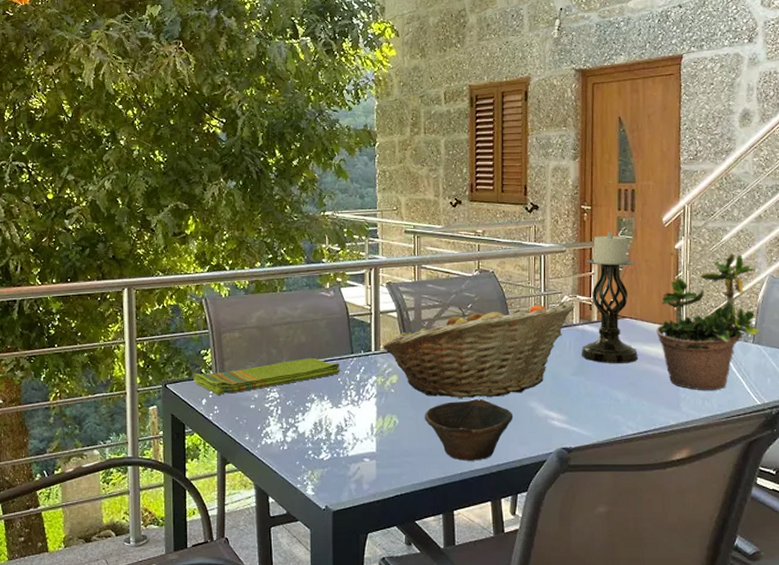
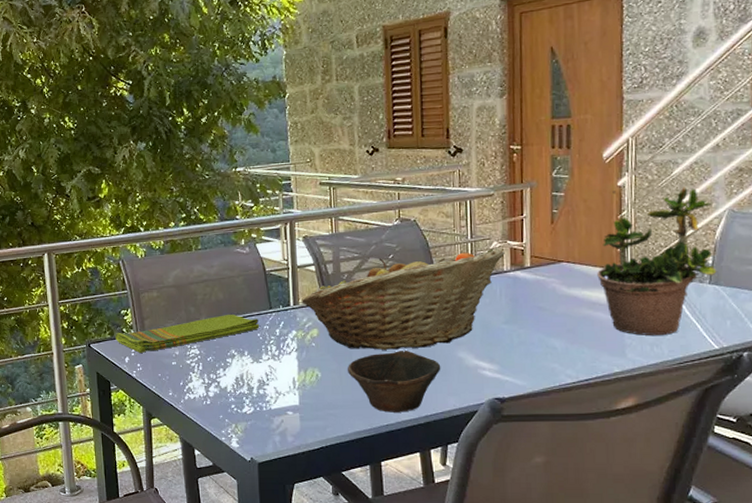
candle holder: present [581,232,638,363] -> none [513,172,577,310]

